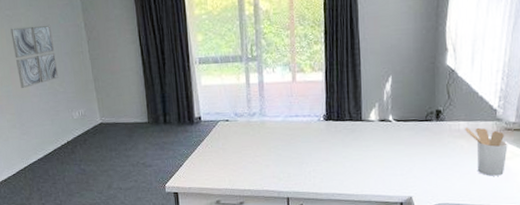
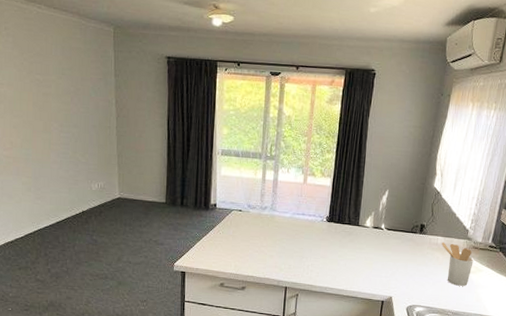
wall art: present [10,24,59,88] -> none [38,93,83,154]

